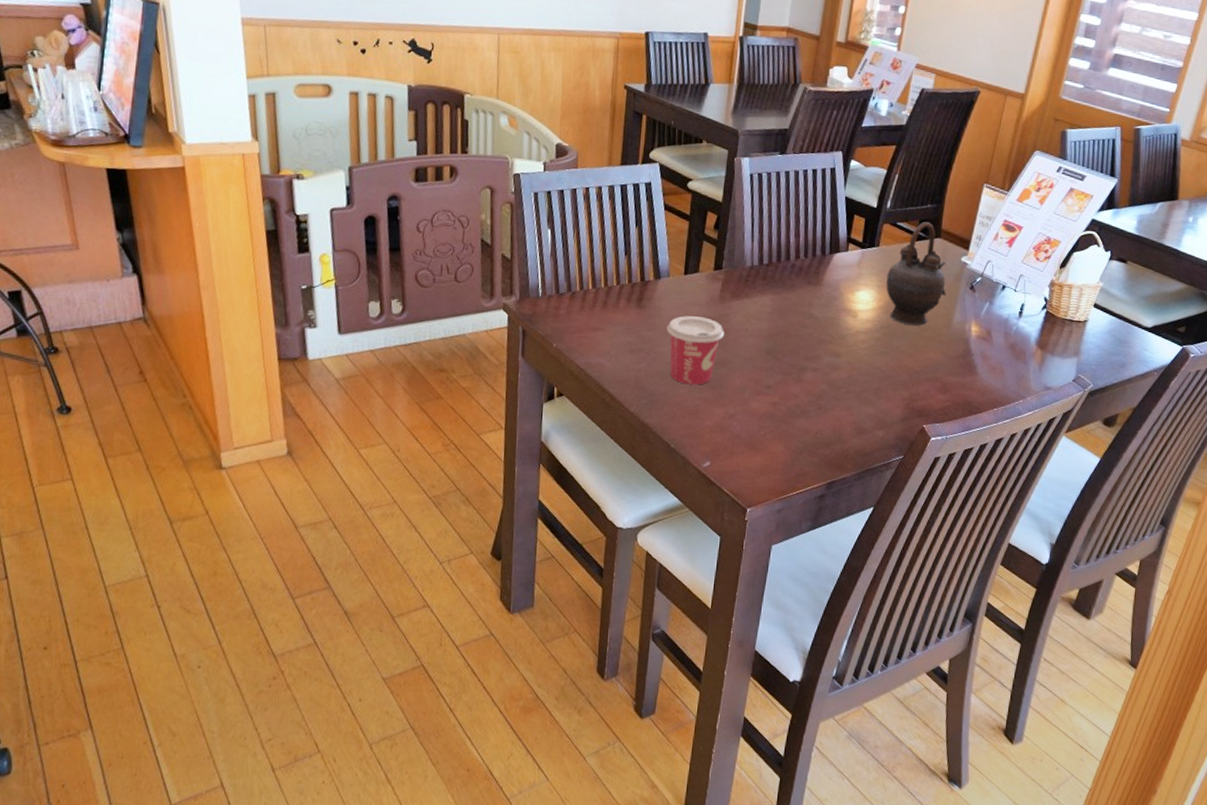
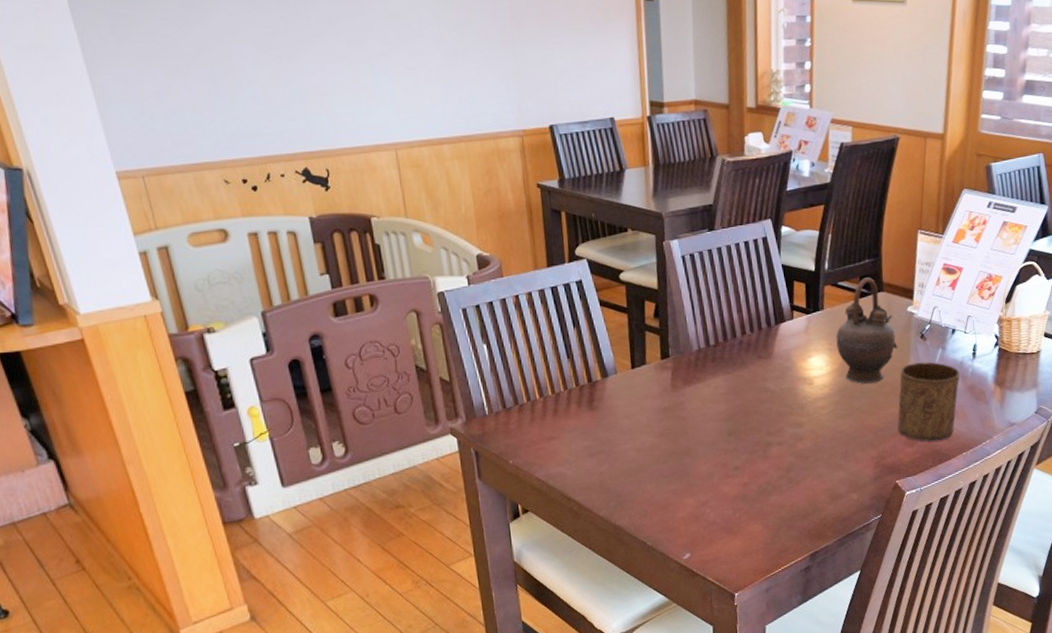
cup: present [666,315,724,385] -> none [623,409,683,480]
cup: none [933,312,1004,393] -> present [897,362,960,441]

